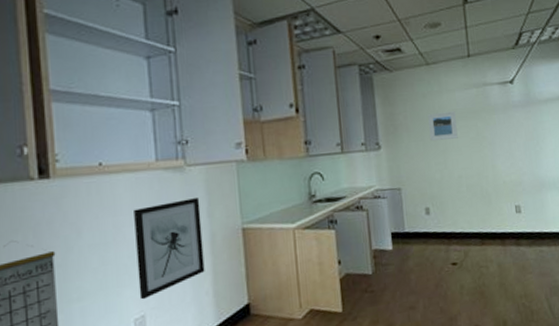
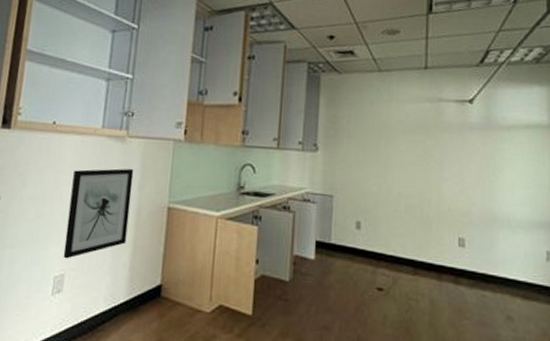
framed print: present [428,111,458,141] -> none [372,122,403,153]

